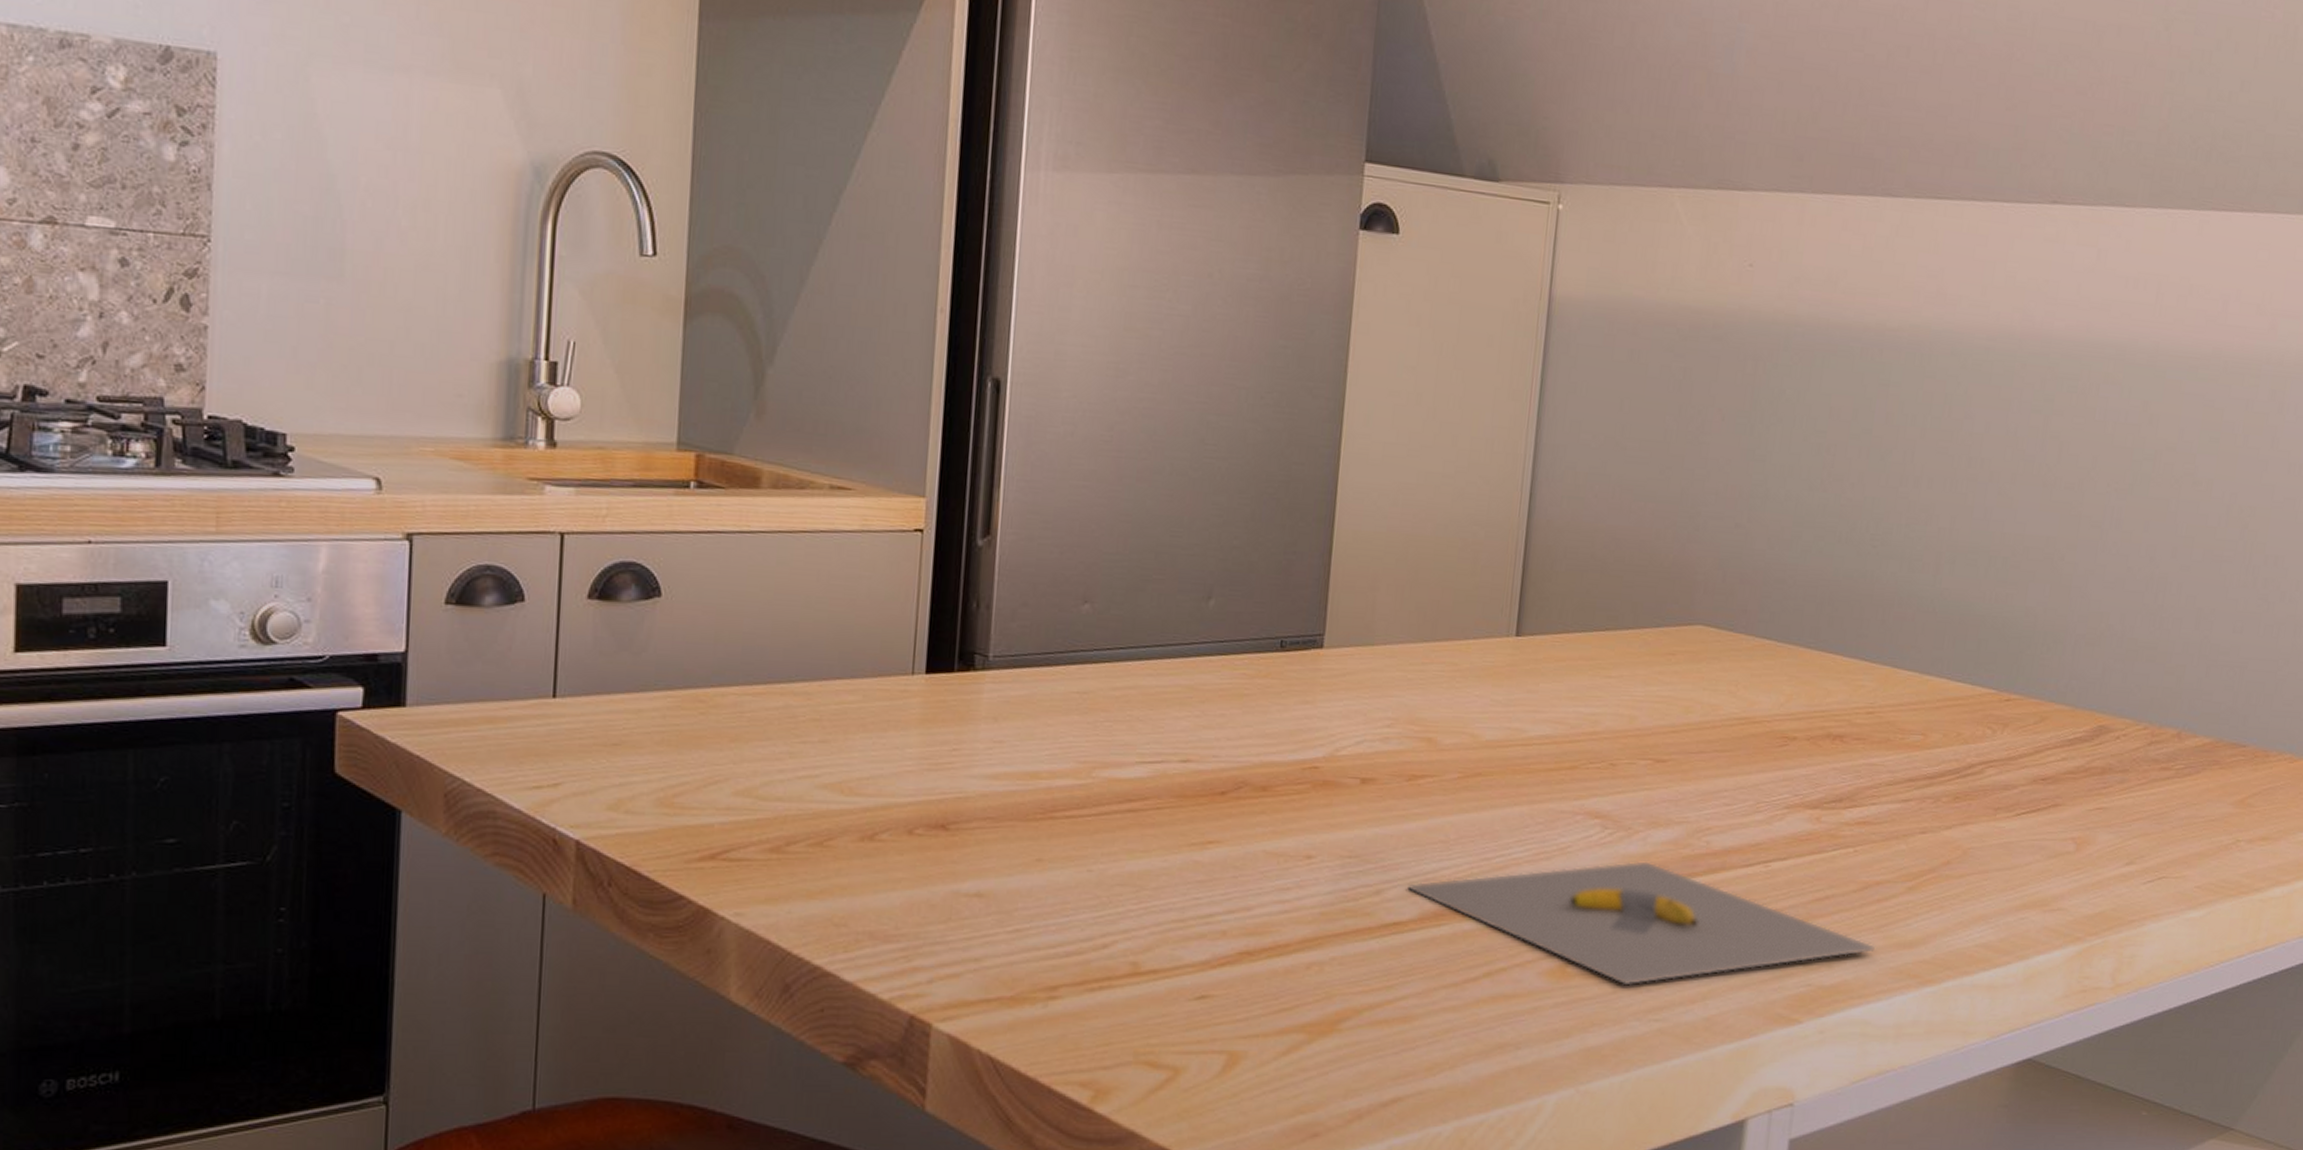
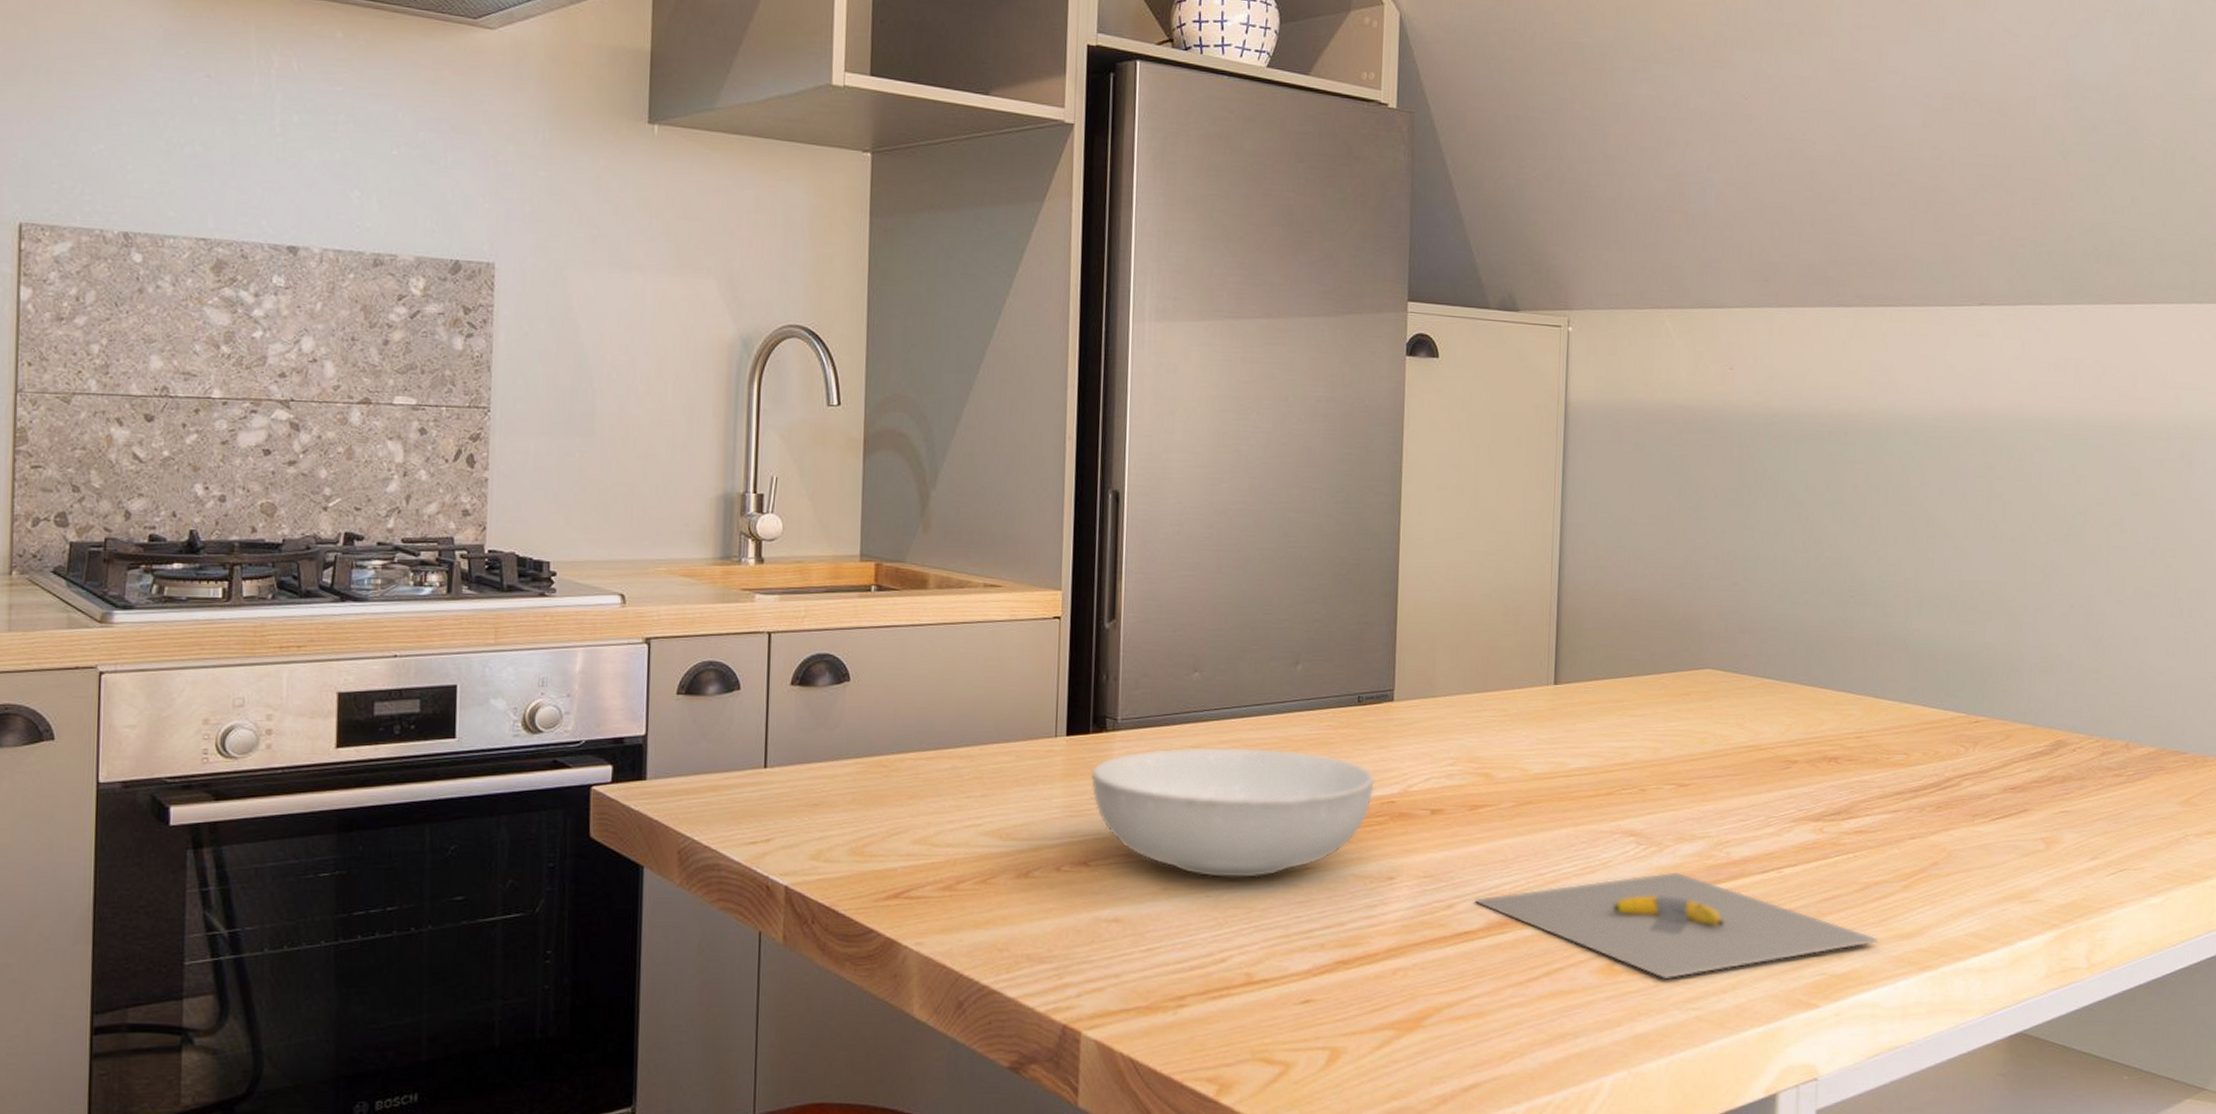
serving bowl: none [953,693,1296,852] -> present [1090,746,1375,879]

